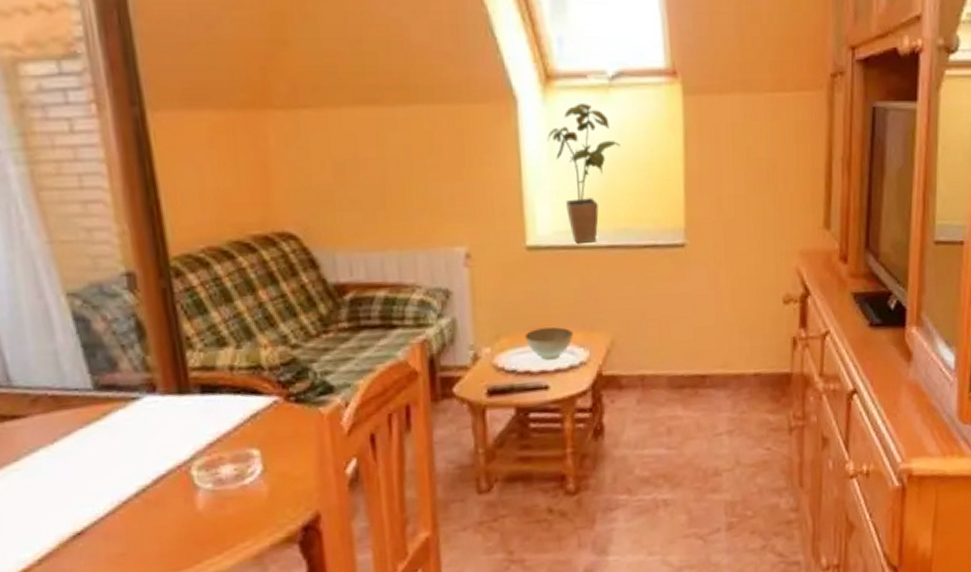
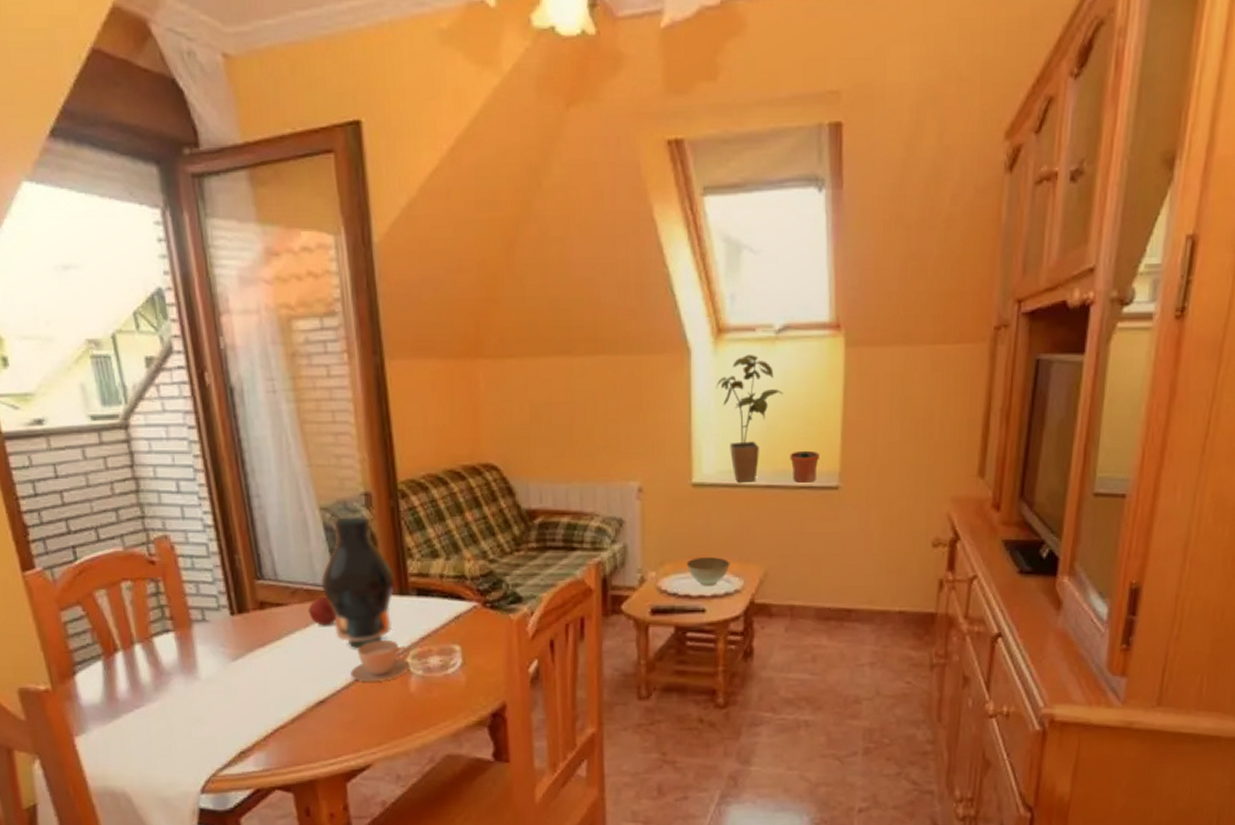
fruit: none [55,402,95,439] -> present [308,596,336,626]
vase: none [71,300,171,463] -> present [320,515,395,648]
teacup: none [117,450,196,504] -> present [350,640,410,682]
planter: none [631,206,663,241] -> present [790,450,819,483]

